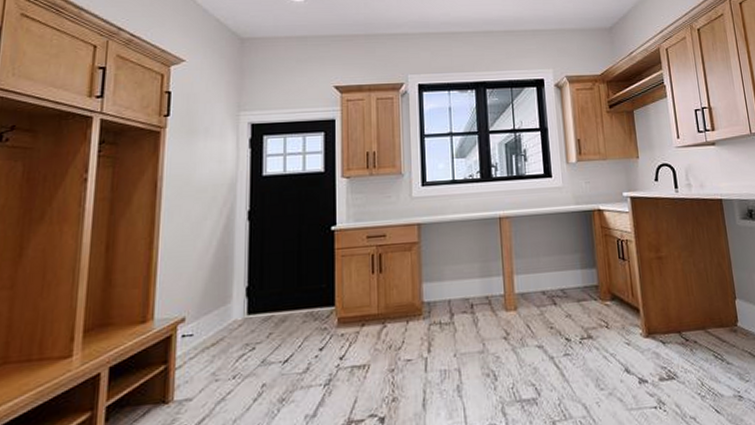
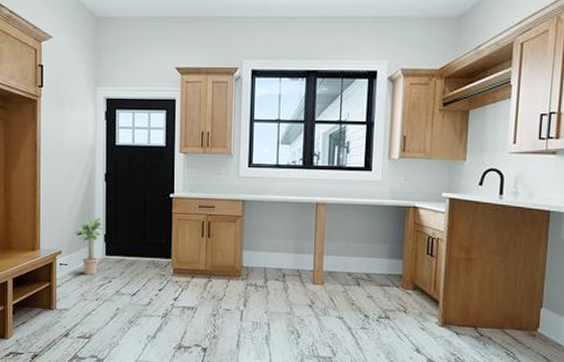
potted plant: none [205,266,247,345] -> present [74,217,105,275]

